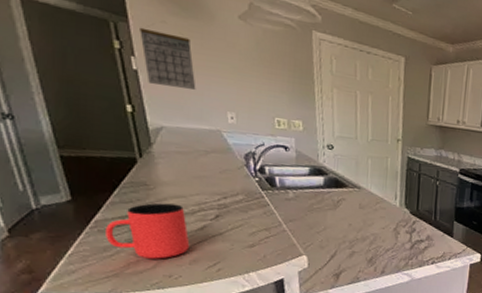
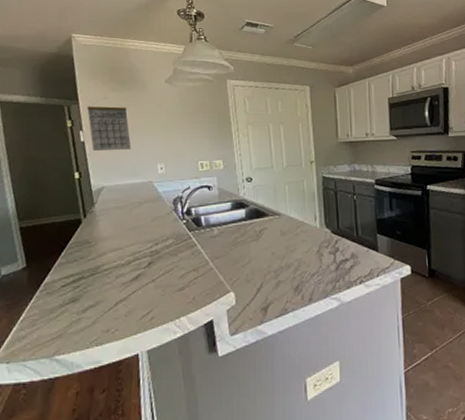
cup: present [105,203,190,259] -> none [52,257,126,315]

